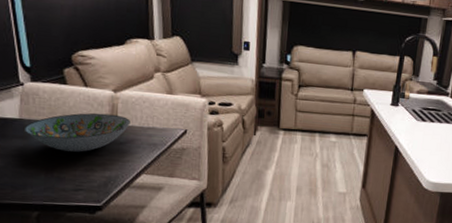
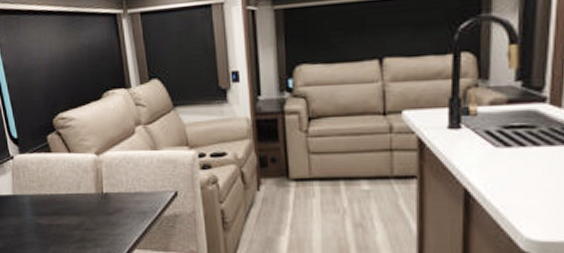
decorative bowl: present [24,113,130,152] -> none [17,181,116,228]

